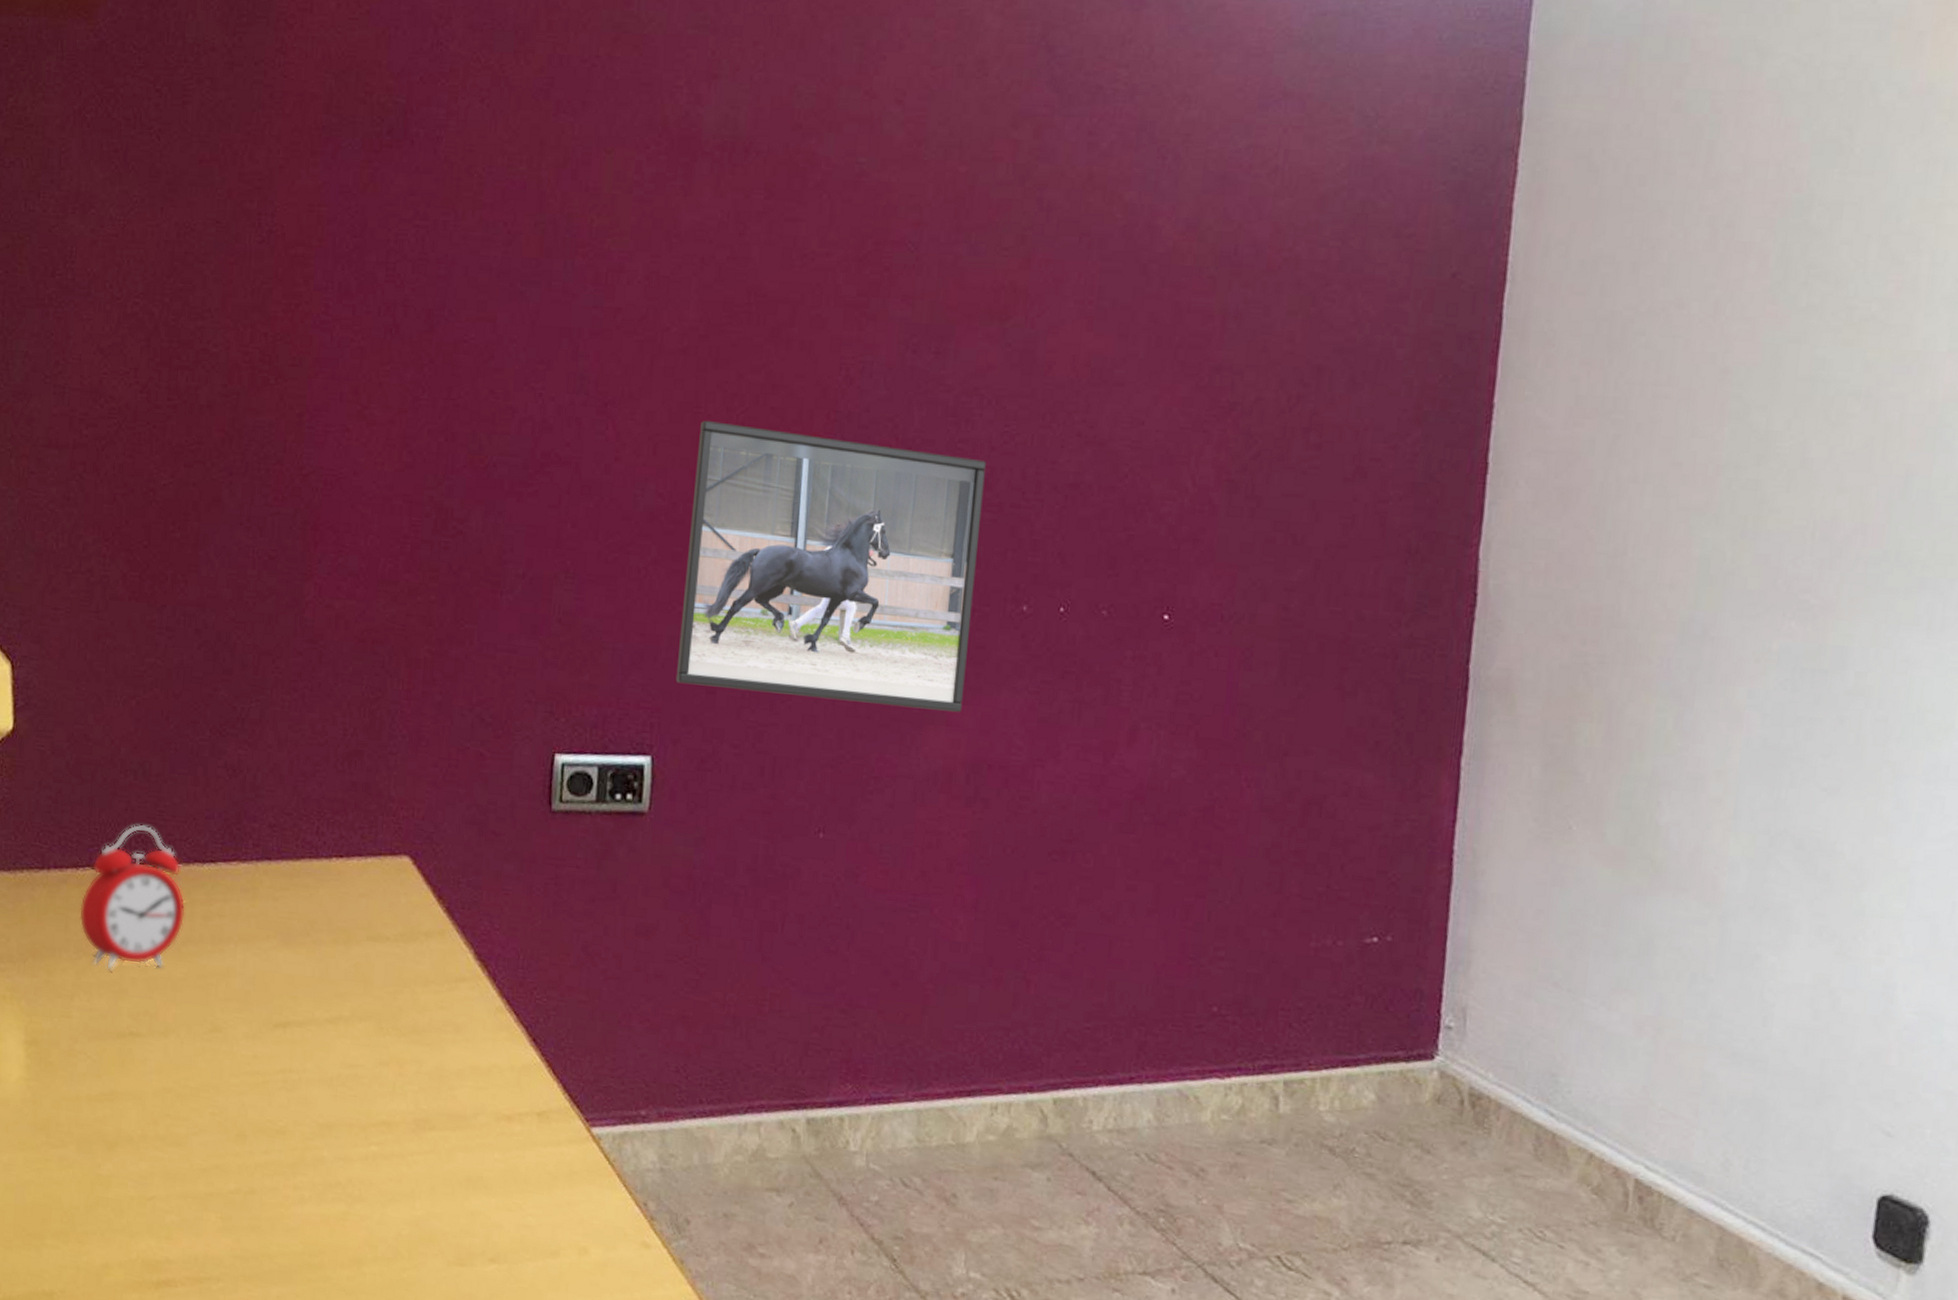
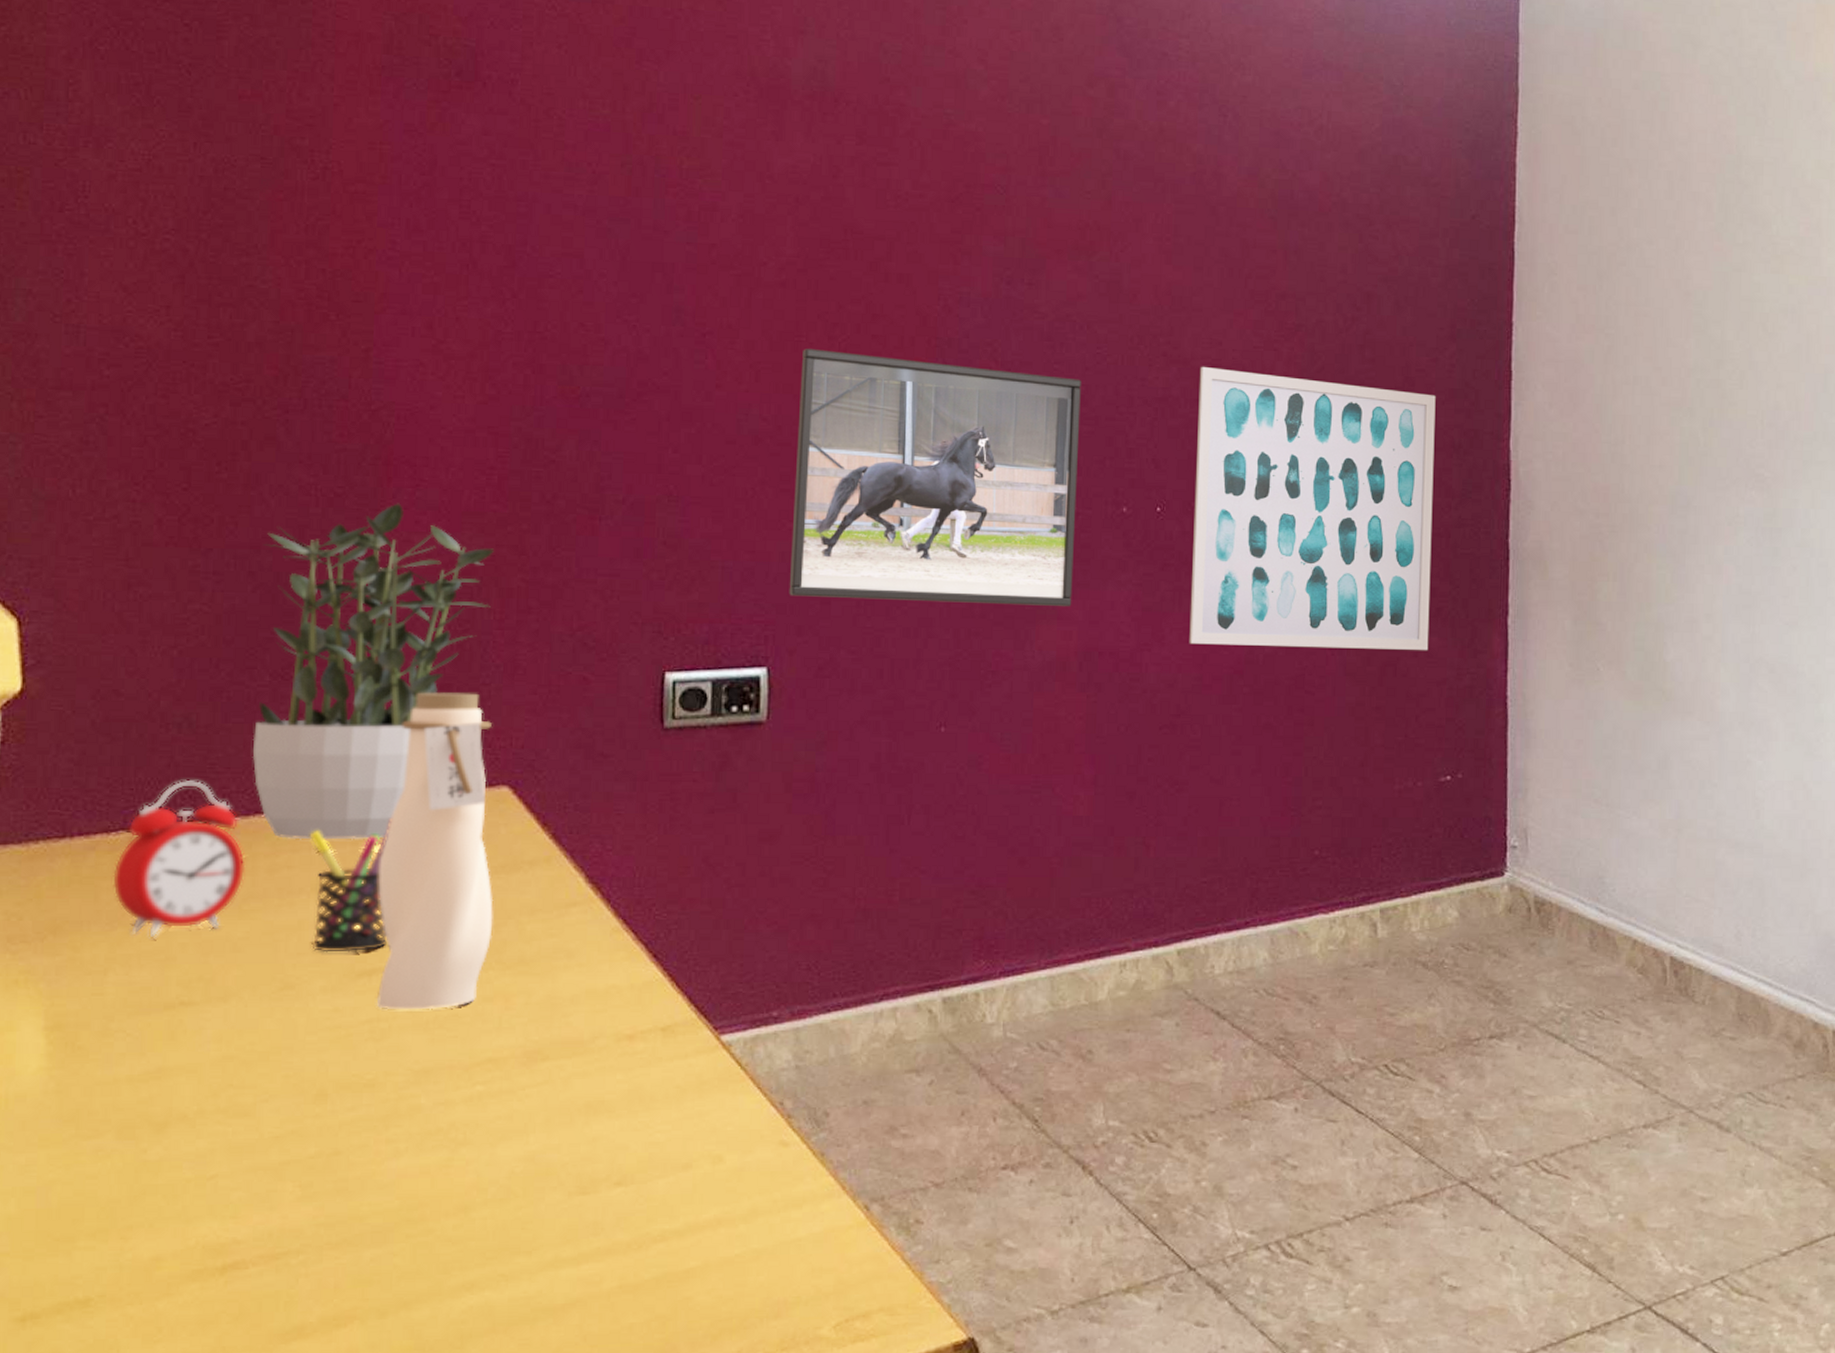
potted plant: none [193,568,405,898] -> present [252,503,494,841]
pen holder: none [237,878,307,1004] -> present [309,819,392,953]
water bottle: none [289,757,397,1067] -> present [376,692,494,1010]
wall art: none [1087,448,1392,791] -> present [1189,366,1436,651]

